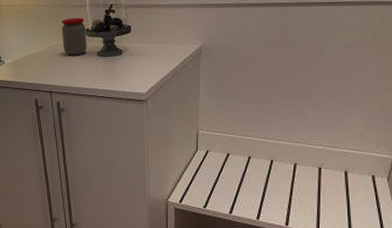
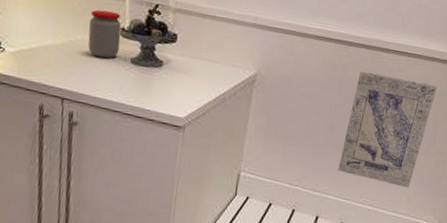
wall art: none [286,26,377,126] -> present [337,70,438,188]

